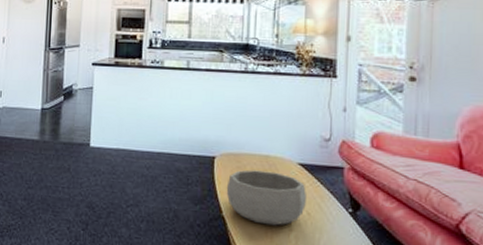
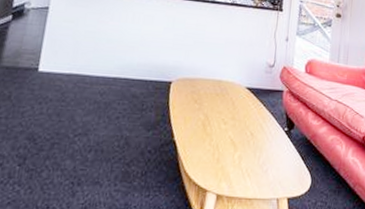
decorative bowl: present [226,169,306,226] -> none [179,94,251,147]

